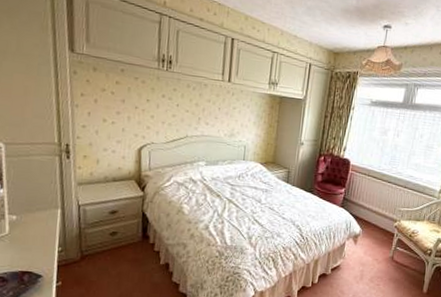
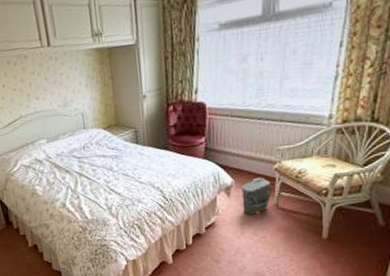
bag: none [365,231,391,264] -> present [242,177,272,215]

